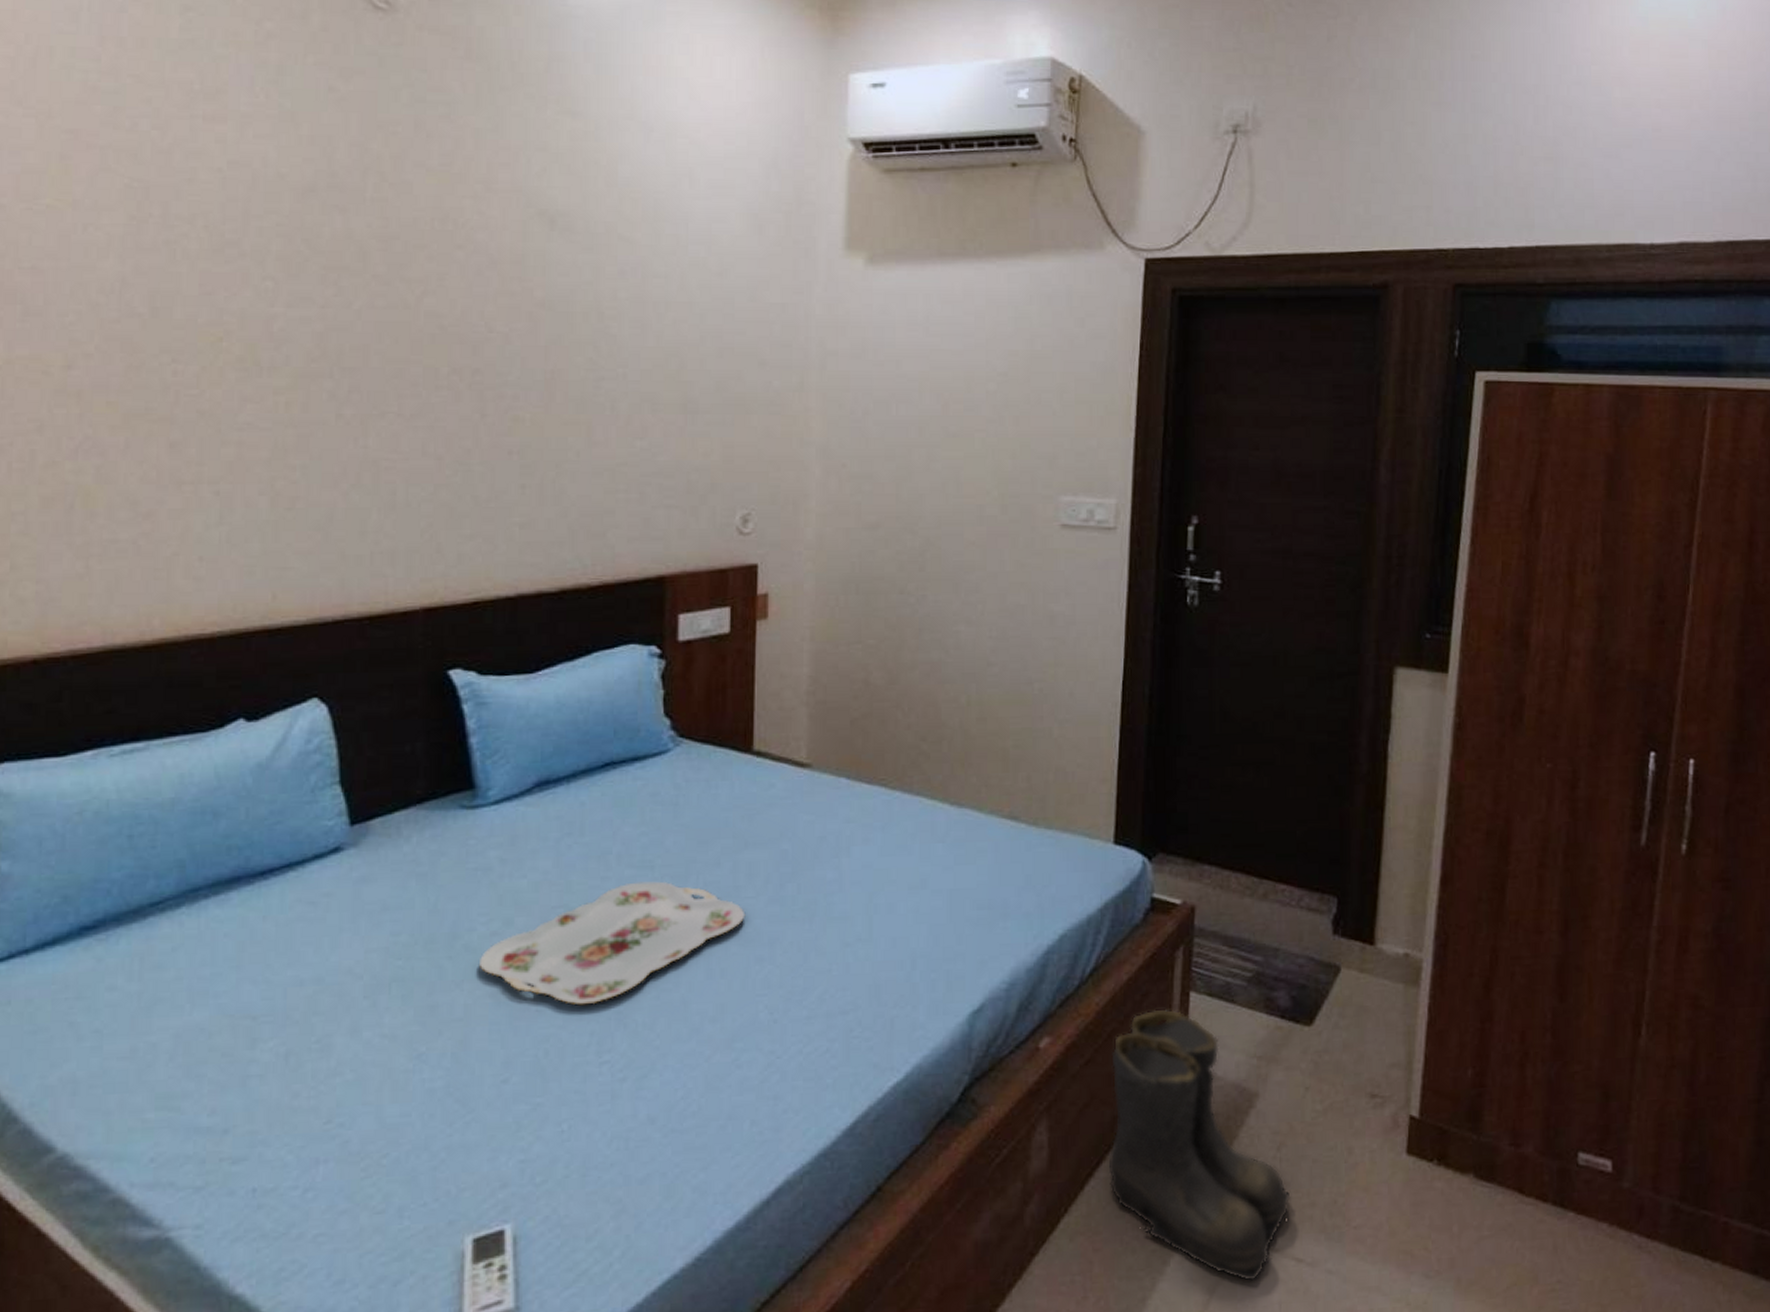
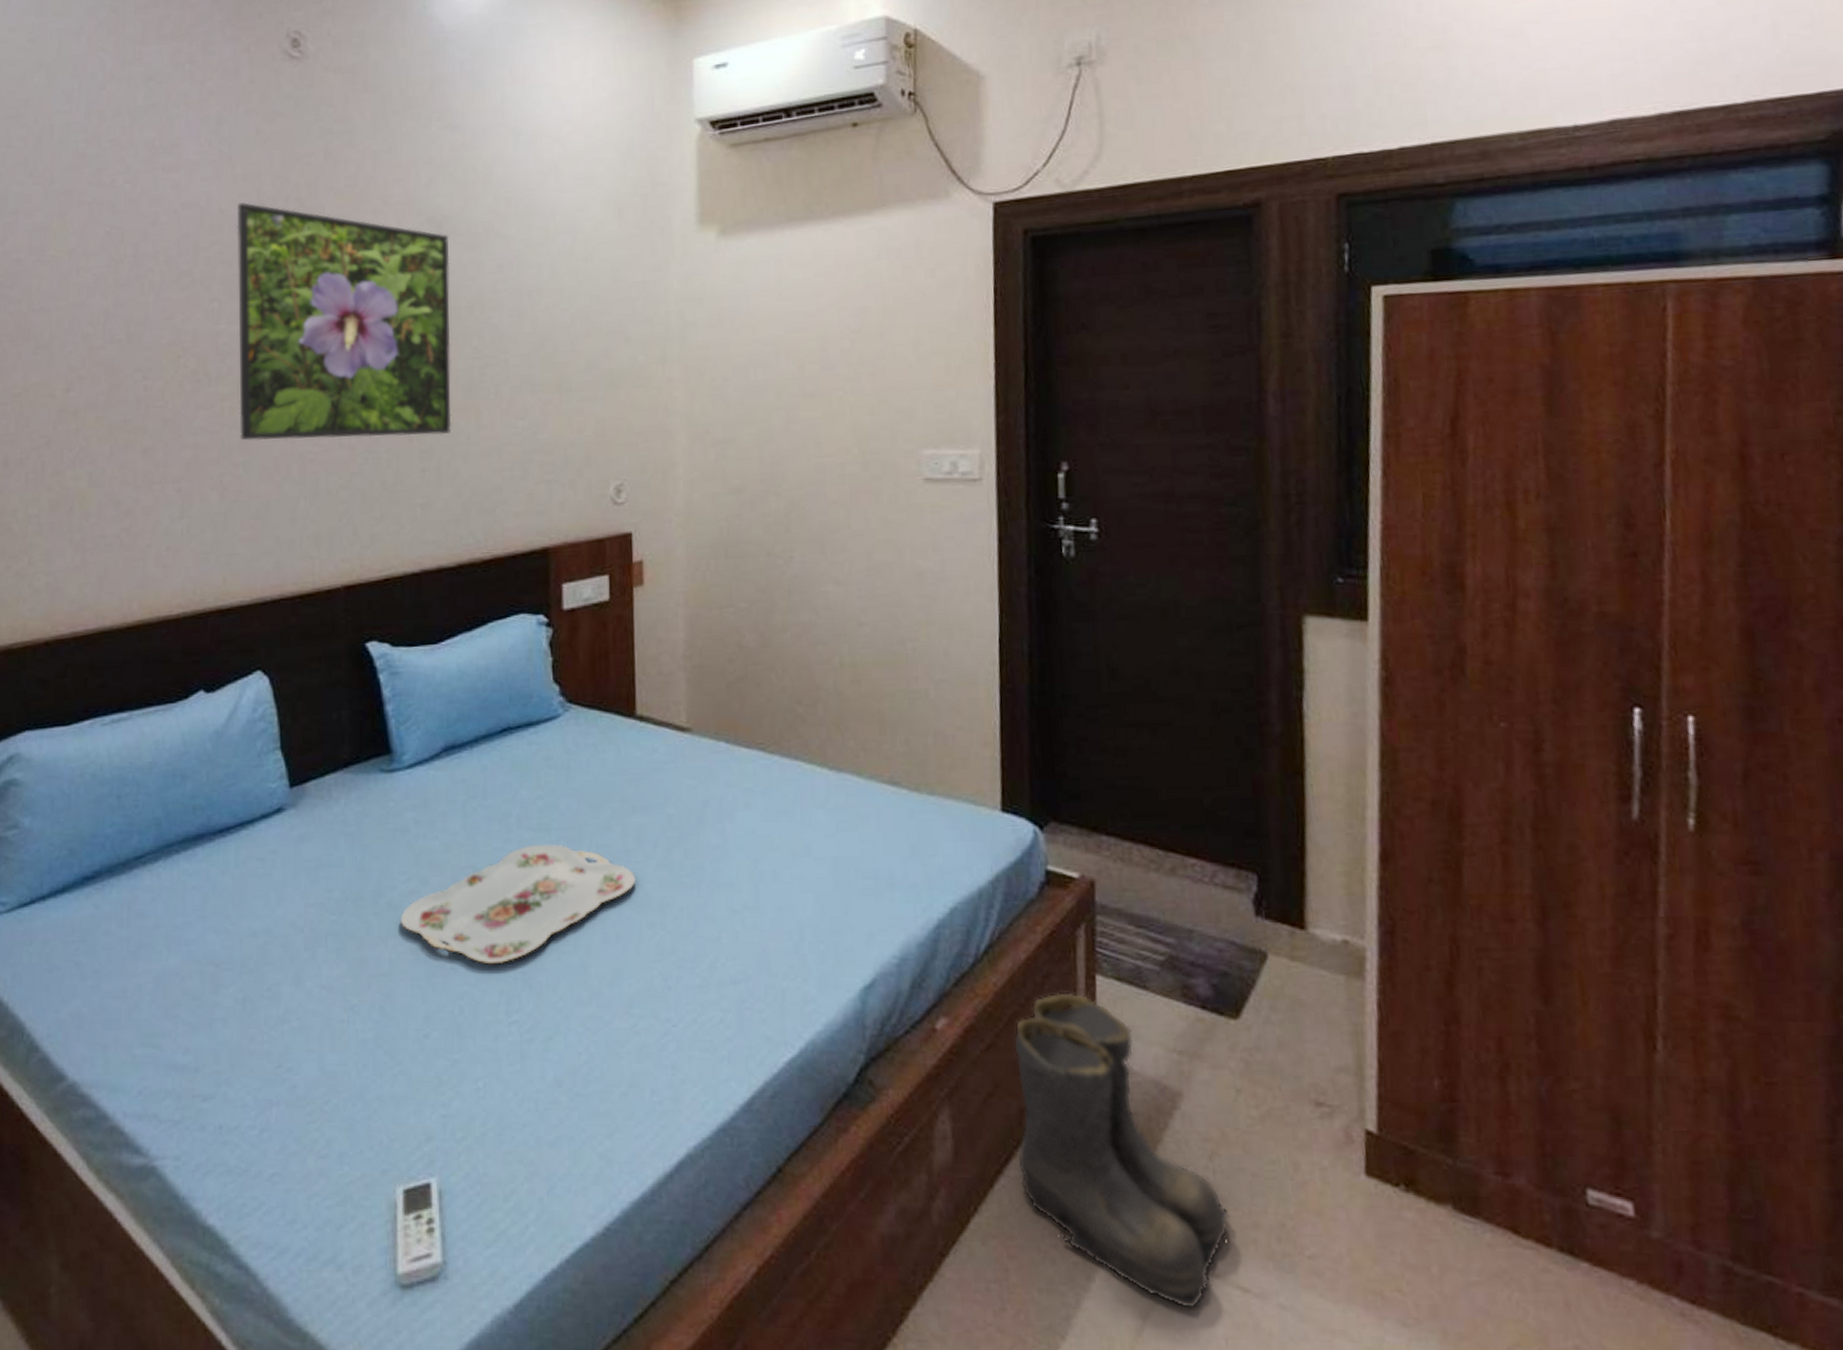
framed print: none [298,169,564,450] -> present [237,202,452,441]

